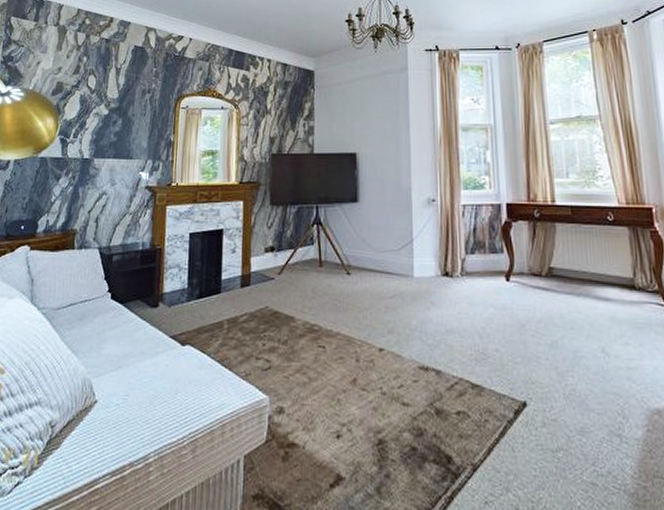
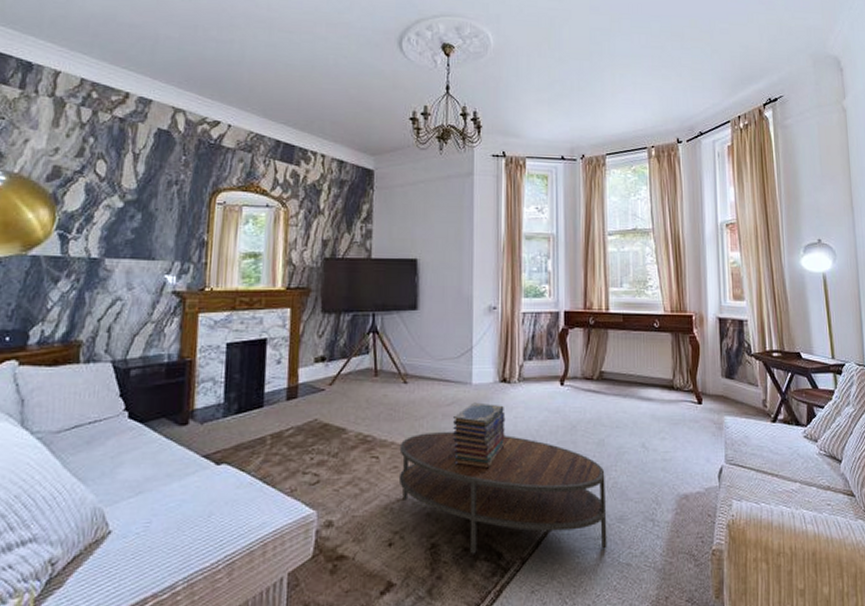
coffee table: none [344,325,568,464] -> present [398,432,607,554]
book stack: none [396,296,450,367] -> present [453,402,506,470]

